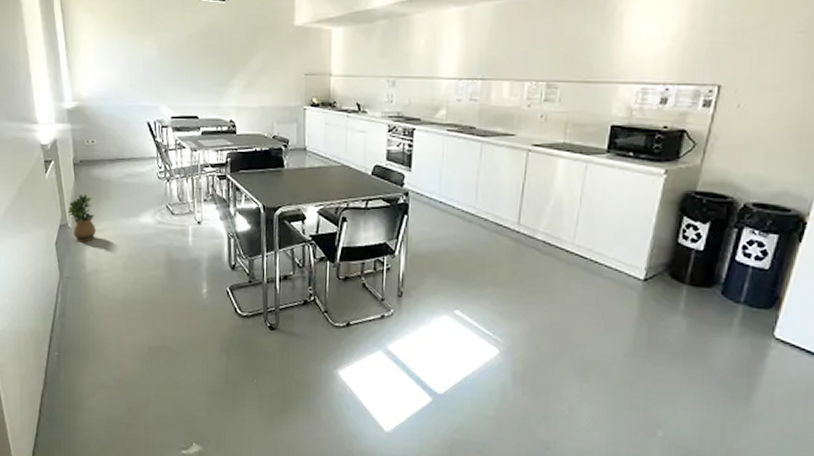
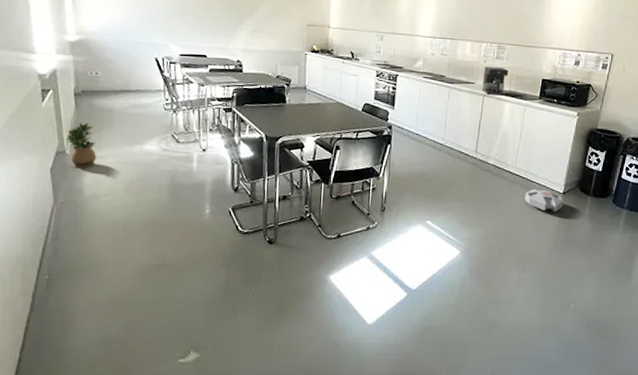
coffee maker: none [525,112,563,151] -> present [481,66,509,96]
robot vacuum: none [588,273,646,305] -> present [525,189,564,212]

